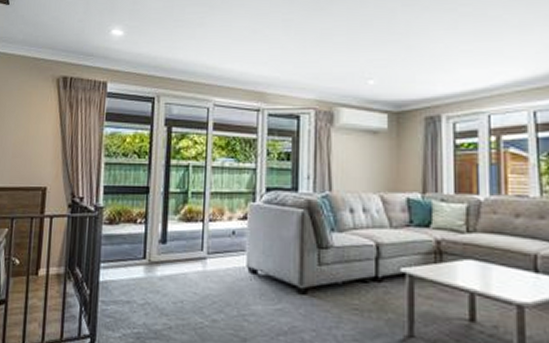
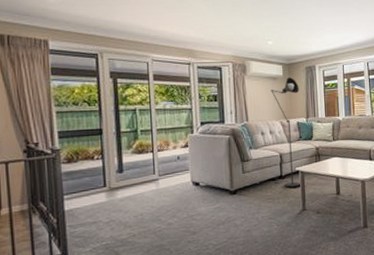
floor lamp: none [364,132,413,298] -> present [271,78,300,188]

